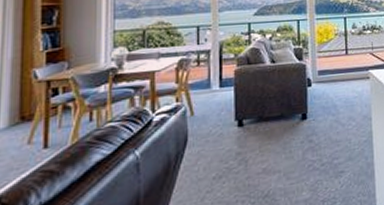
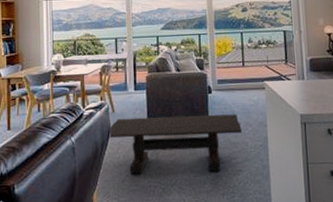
coffee table: none [185,108,345,190] -> present [108,114,242,175]

